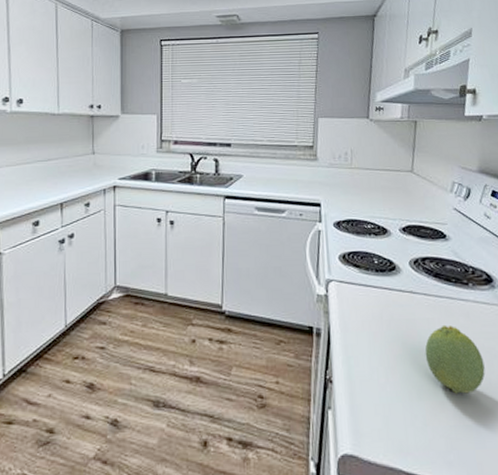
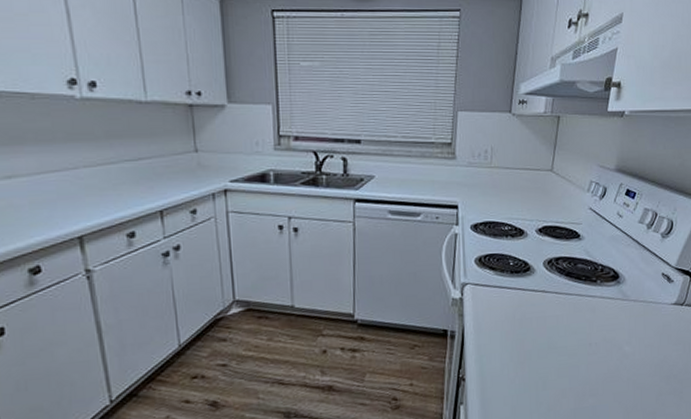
fruit: present [424,324,485,394] -> none [552,320,605,381]

